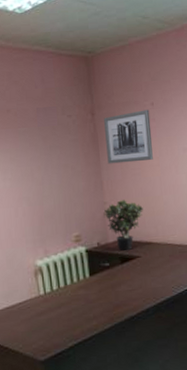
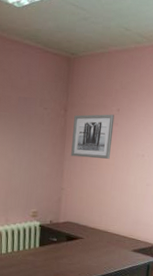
potted plant: present [103,200,143,251] -> none [59,189,93,231]

